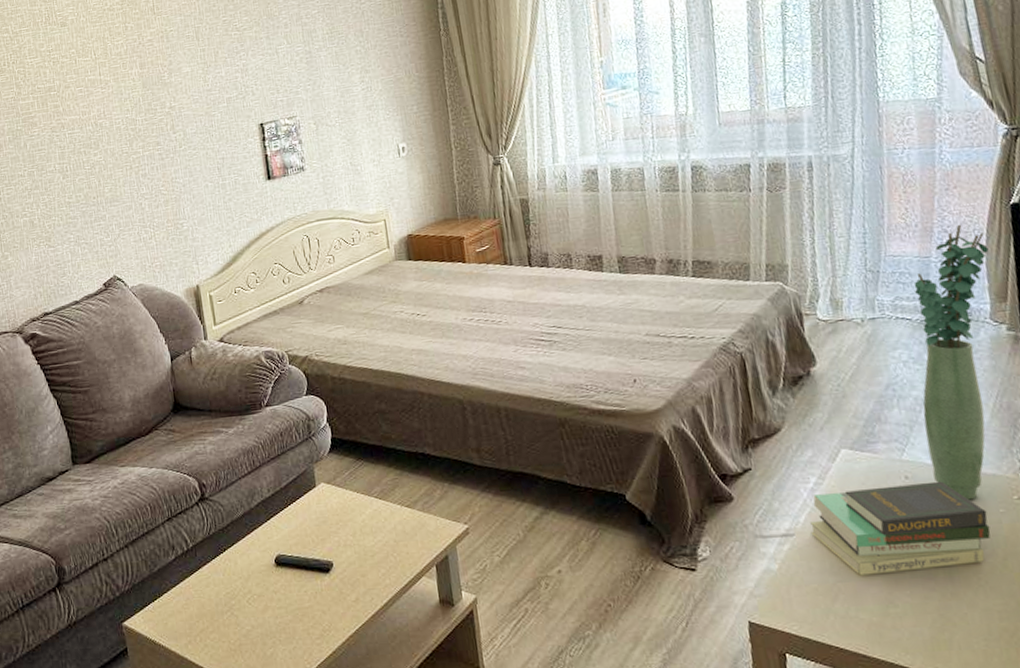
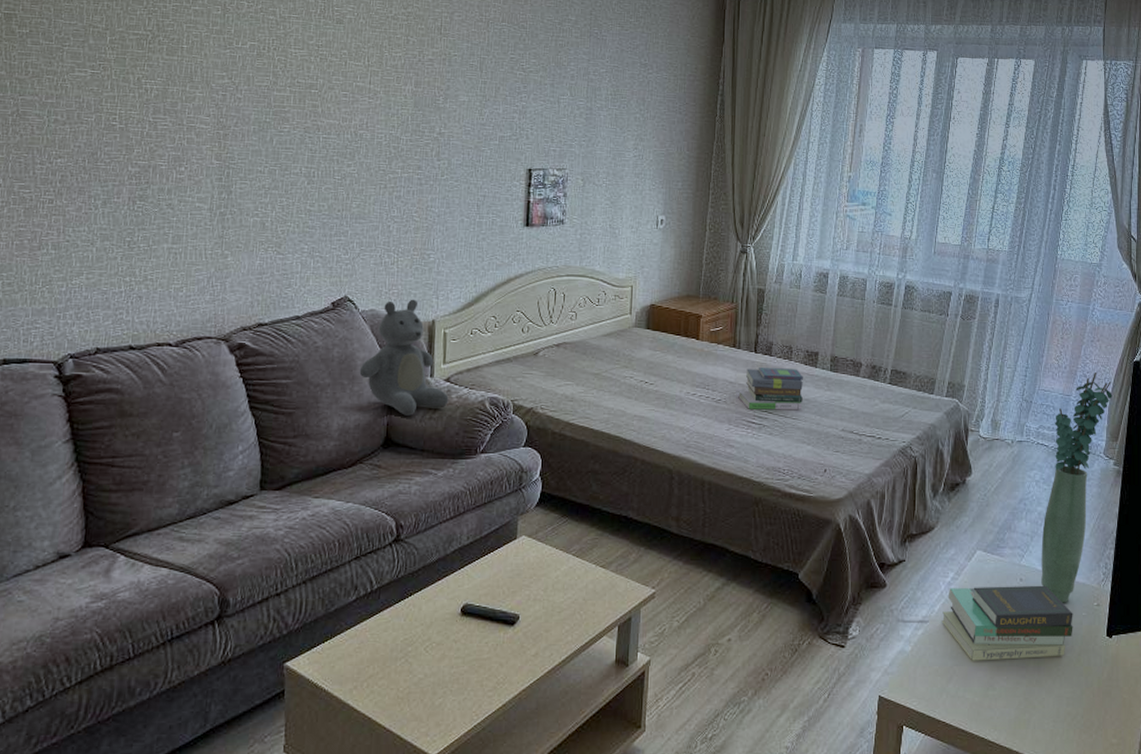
teddy bear: none [139,268,226,380] -> present [359,299,449,416]
books: none [519,276,595,327] -> present [738,368,803,410]

